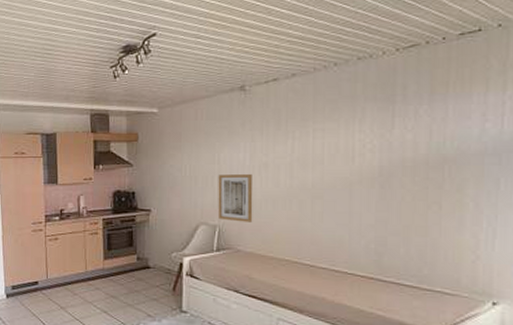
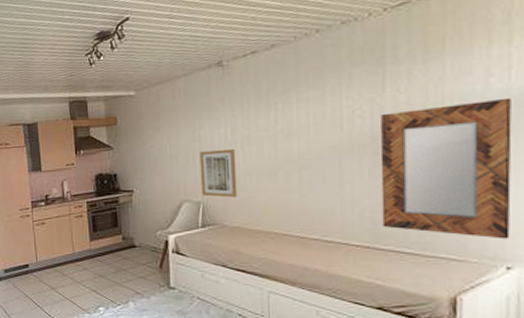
home mirror: none [385,143,503,276] -> present [380,97,512,239]

